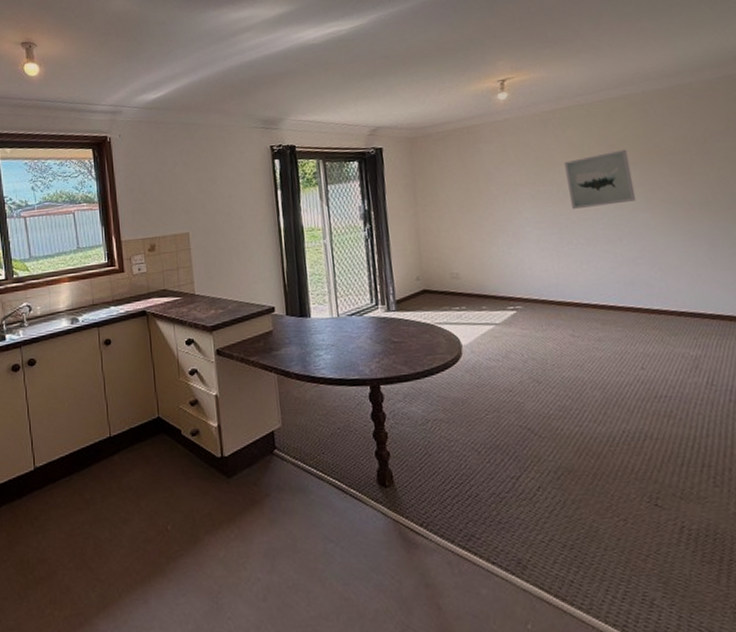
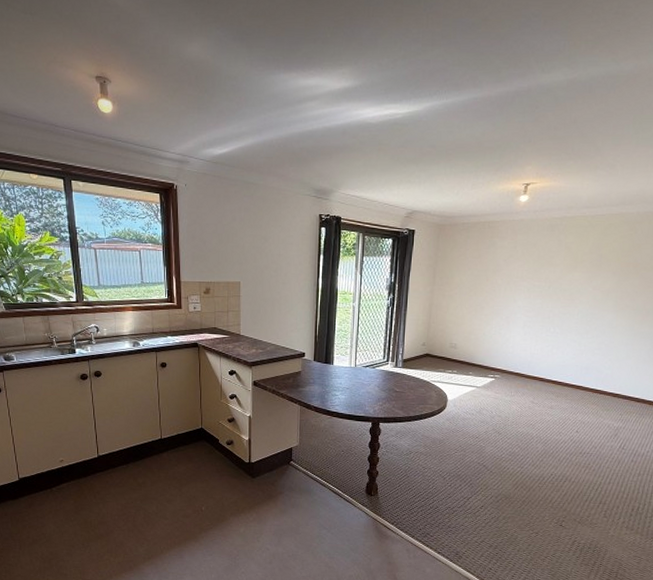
wall art: present [564,149,637,210] -> none [557,260,612,305]

